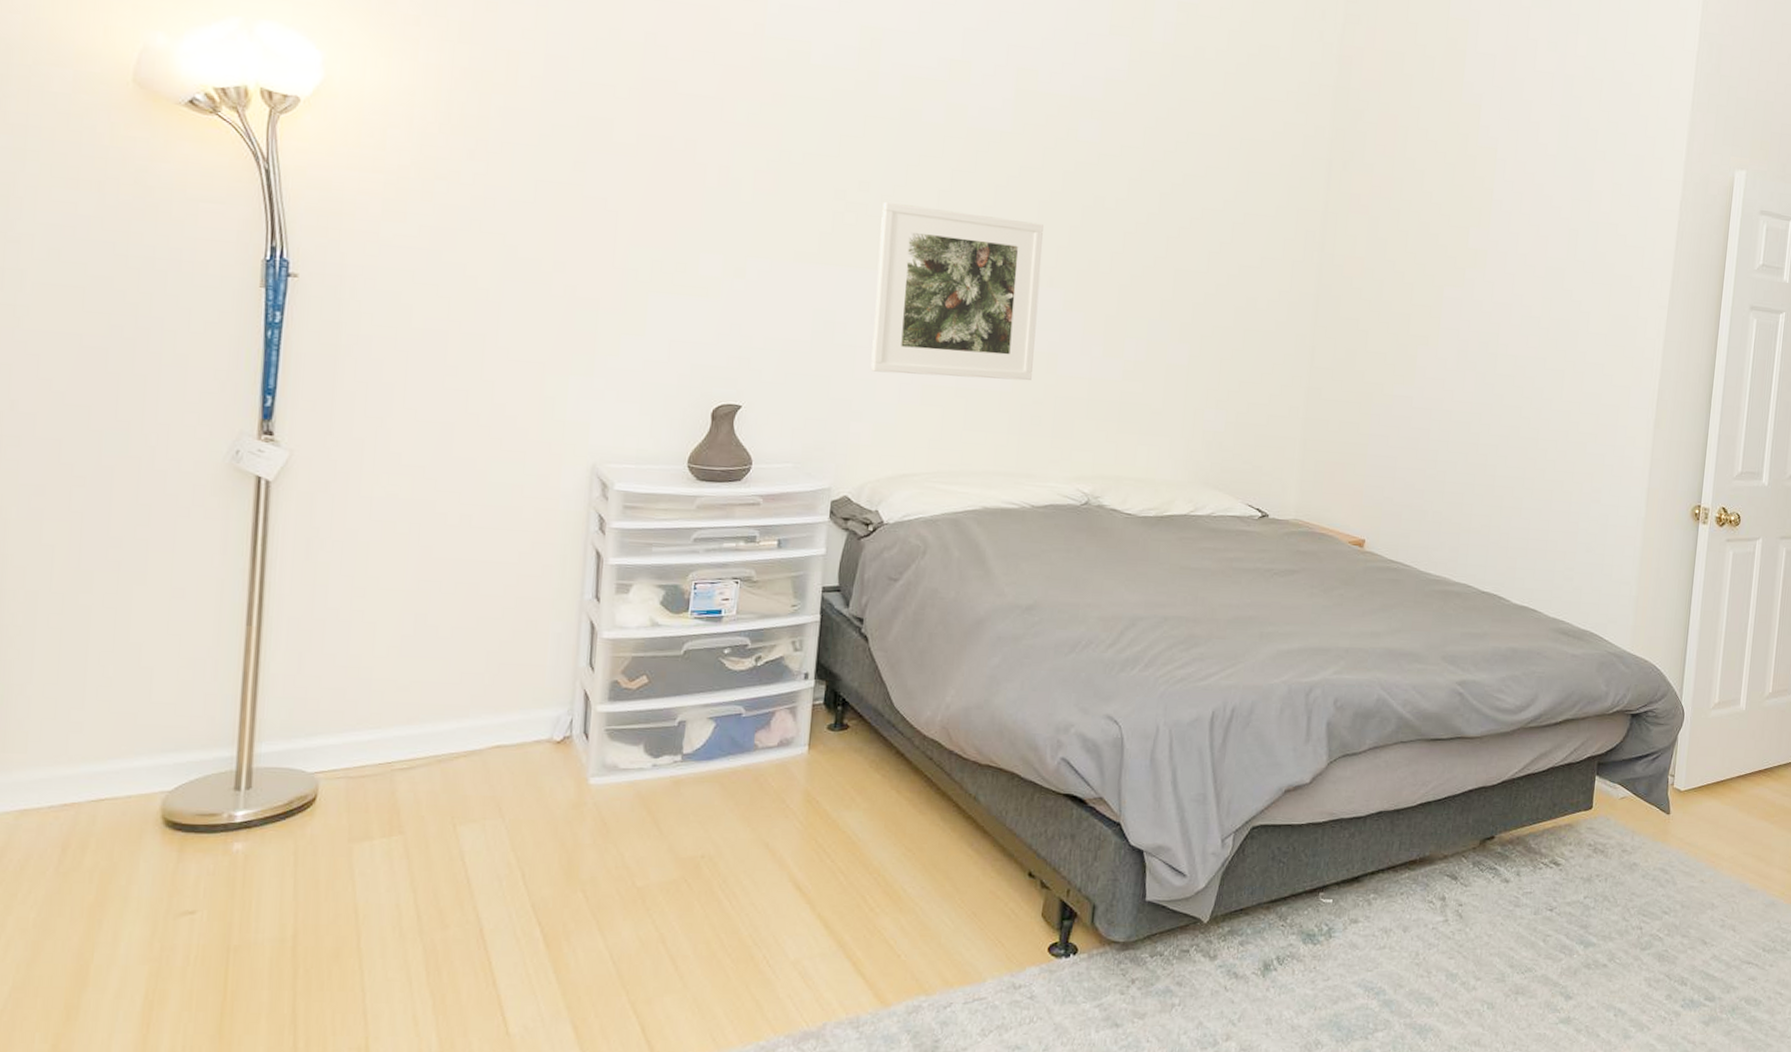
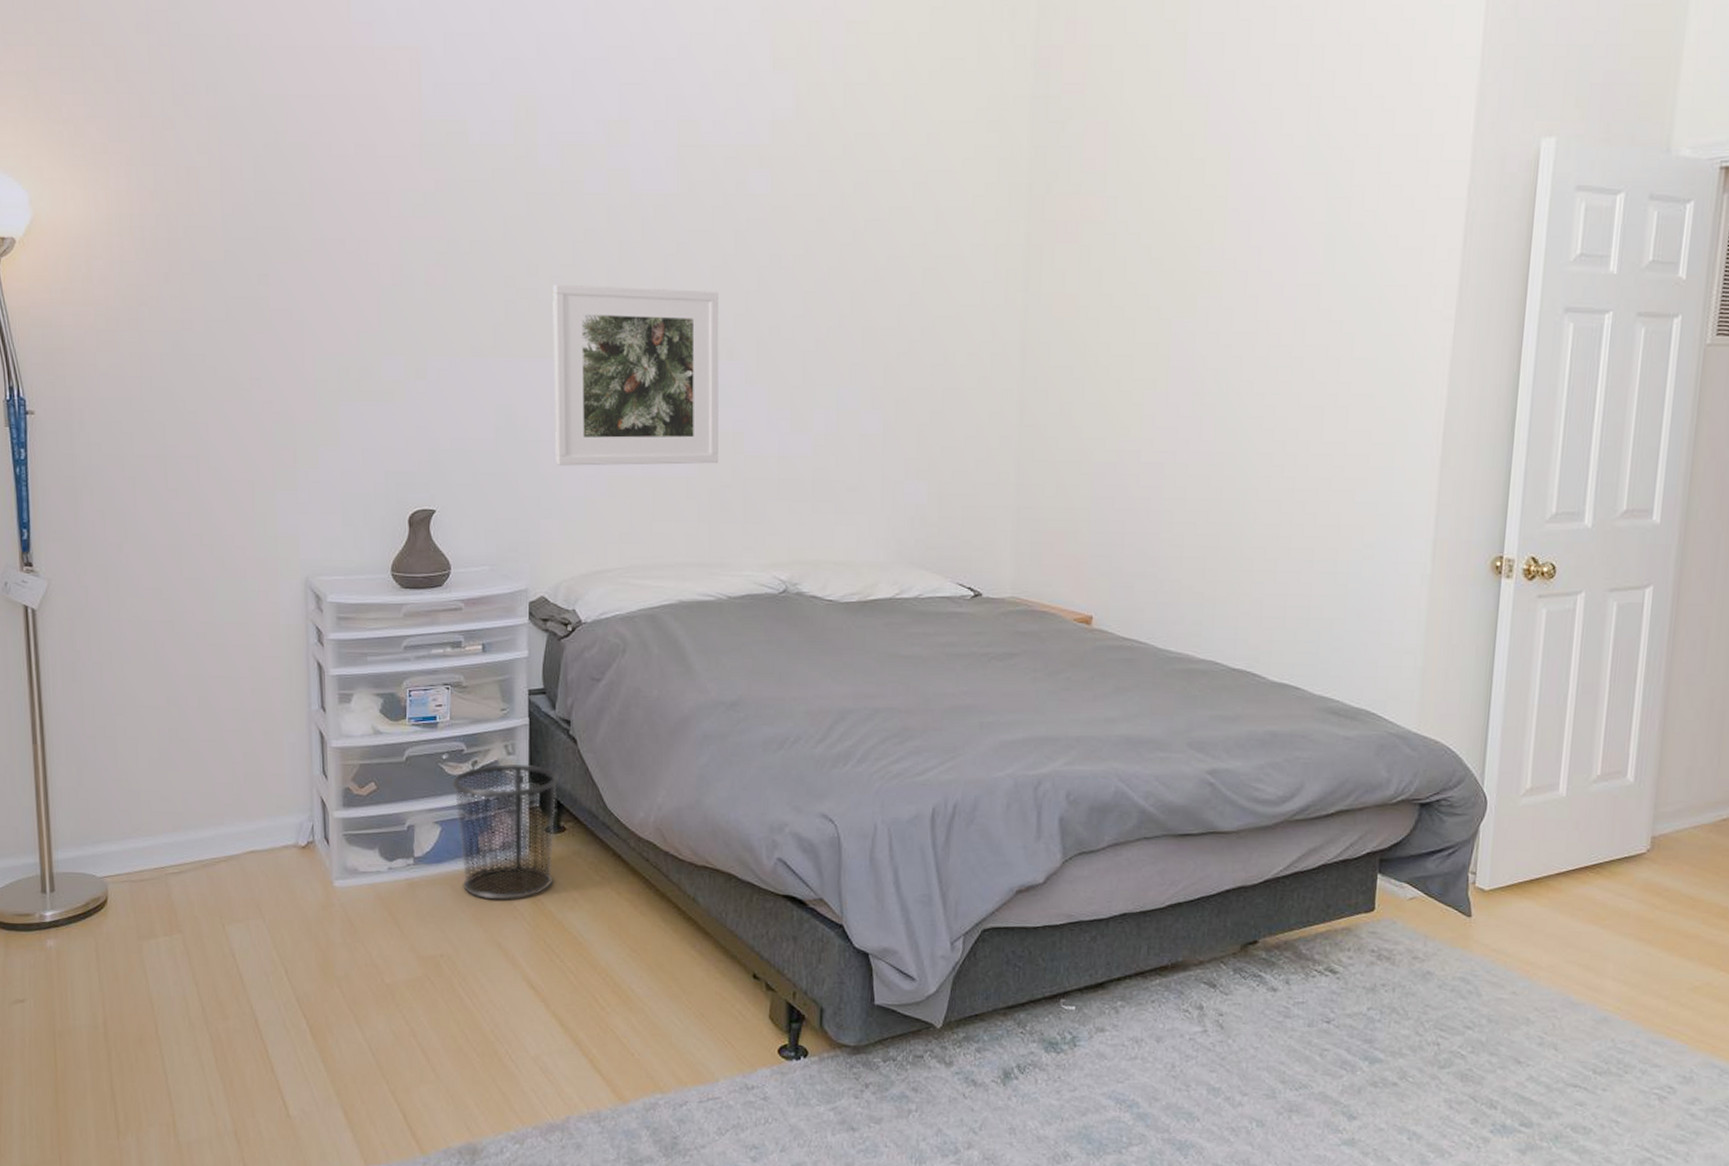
waste bin: none [730,660,846,799] -> present [451,764,559,900]

